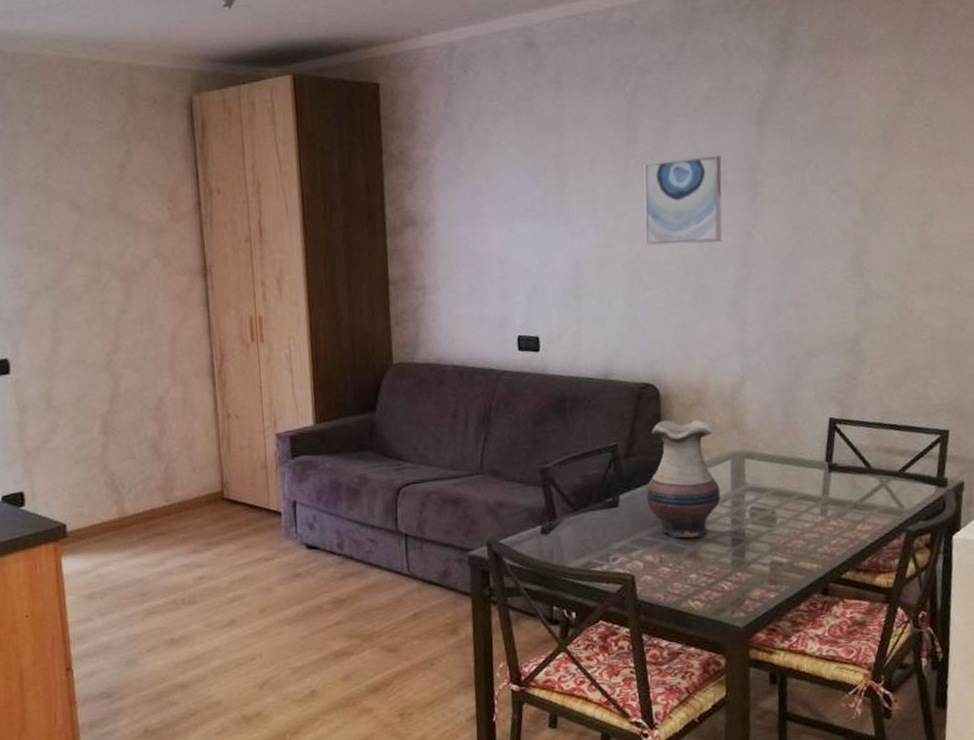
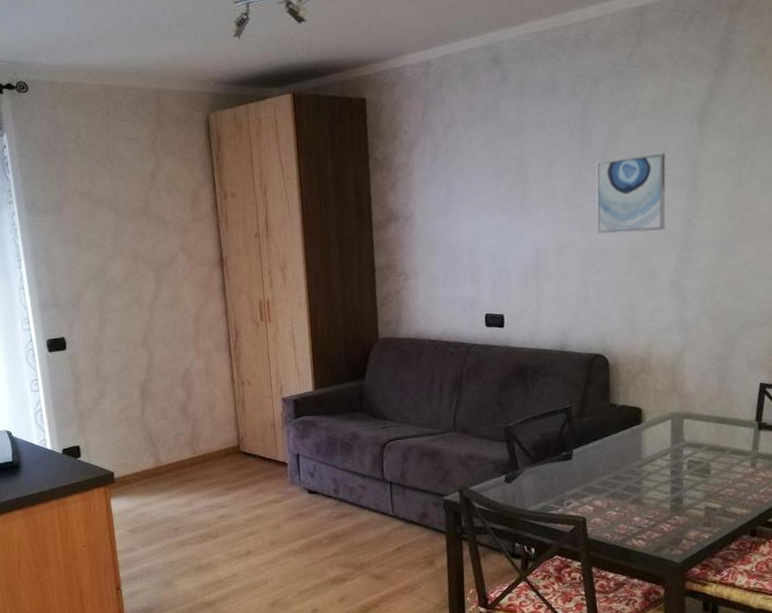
vase: present [646,420,721,539] -> none [596,385,662,487]

